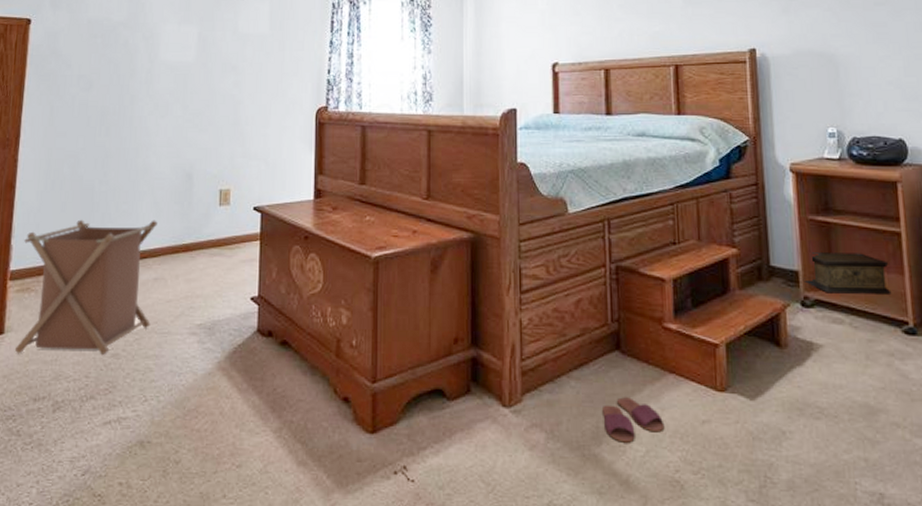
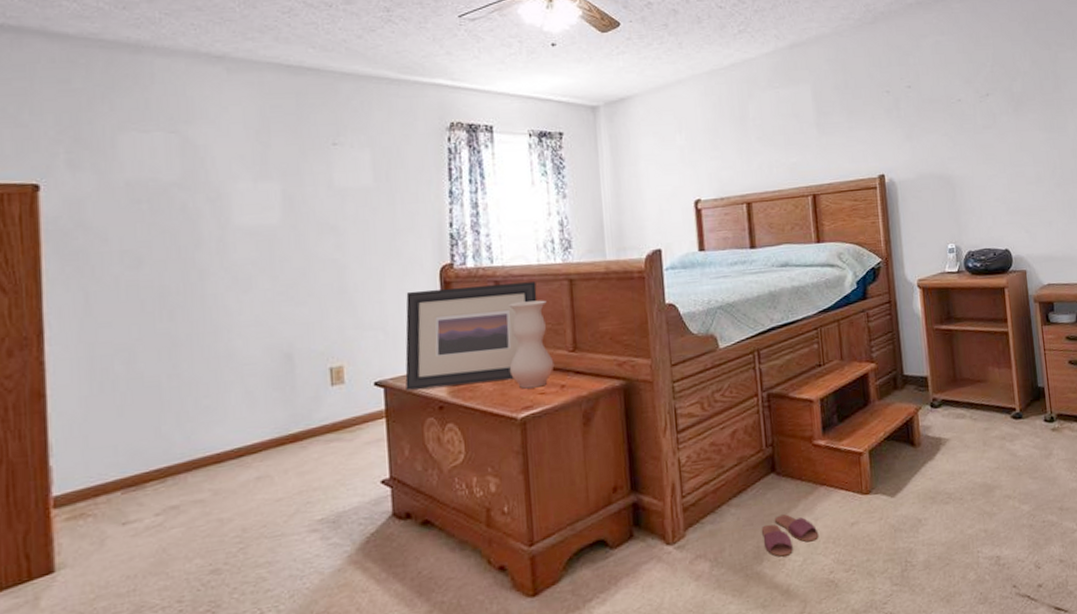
laundry basket: present [15,219,158,355] -> none [68,411,258,593]
picture frame: none [279,128,398,220] -> present [405,281,537,390]
vase: none [368,147,409,230] -> present [509,300,555,389]
decorative box: present [802,252,892,294] -> none [931,354,1002,393]

